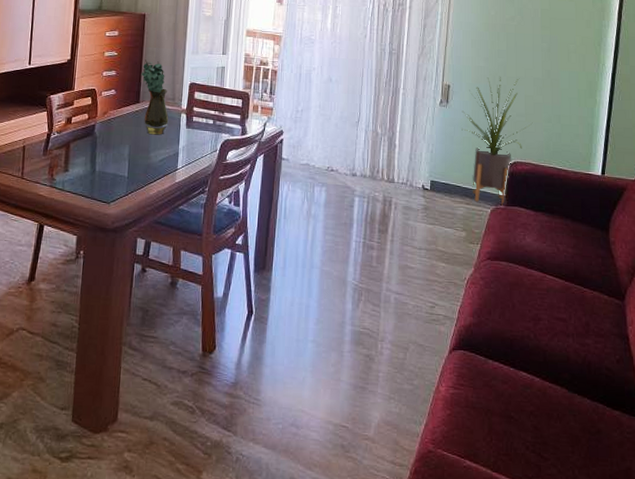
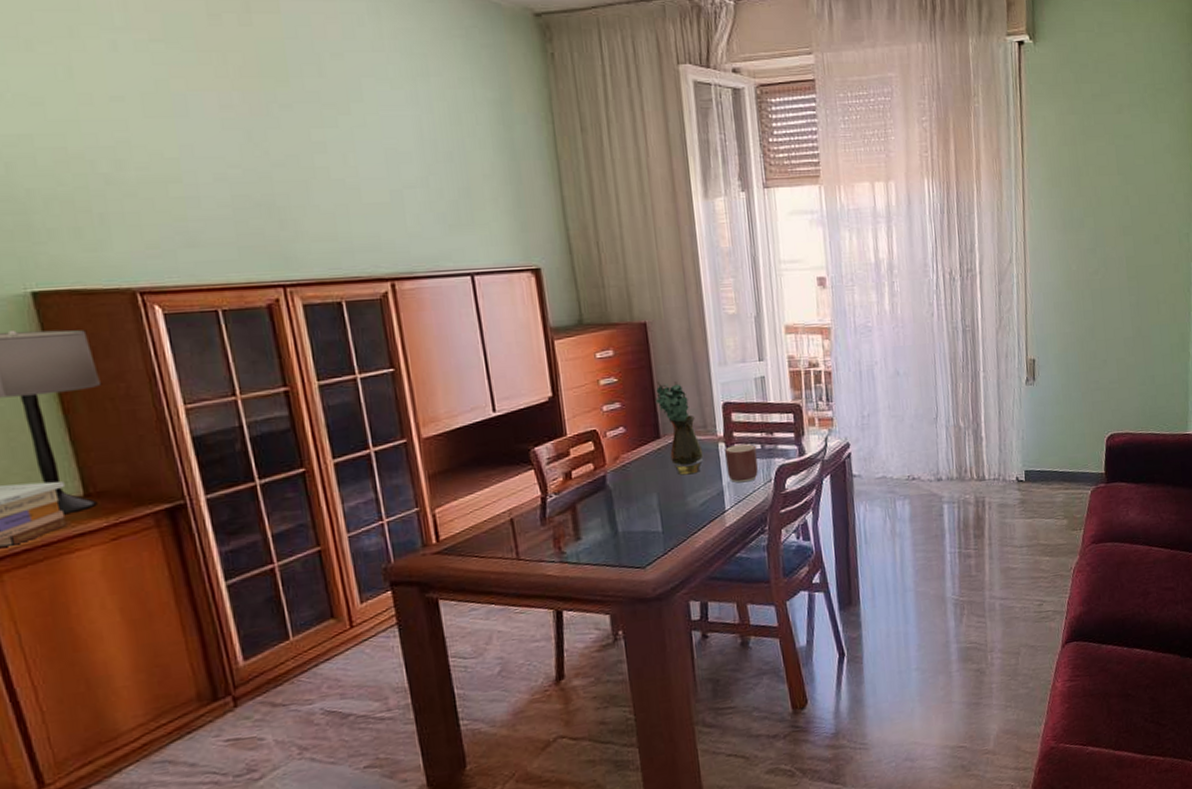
mug: none [184,118,210,149] -> present [725,444,759,483]
house plant: present [462,77,533,206] -> none [1050,340,1127,485]

